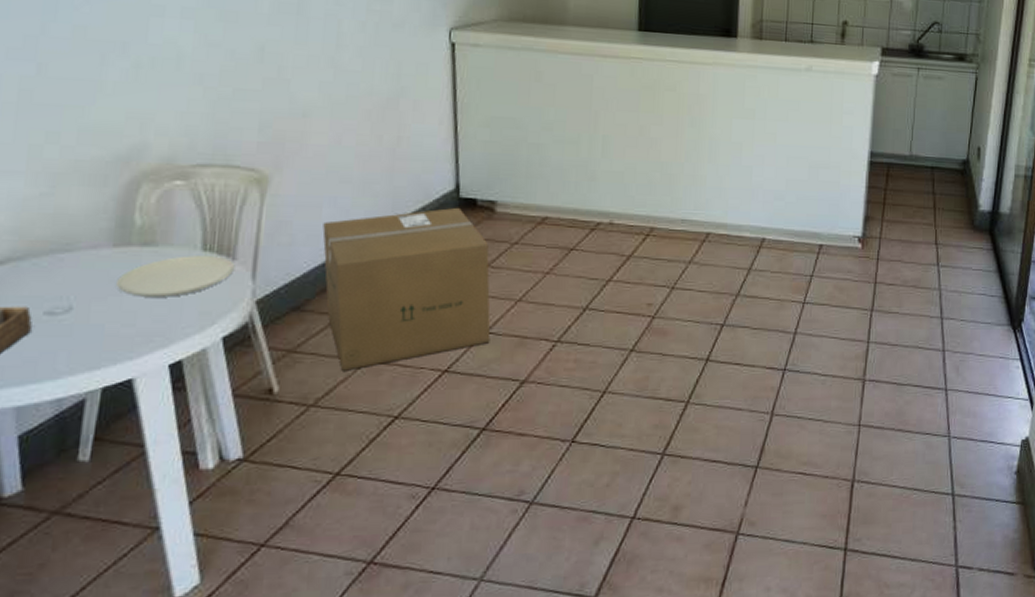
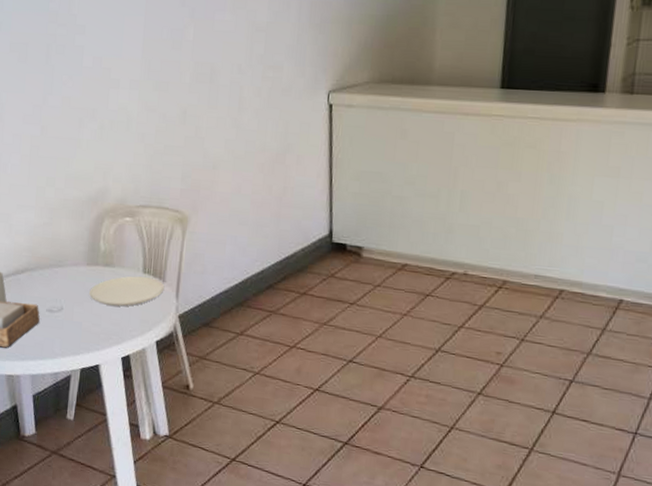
box: present [322,207,491,371] -> none [226,250,355,379]

